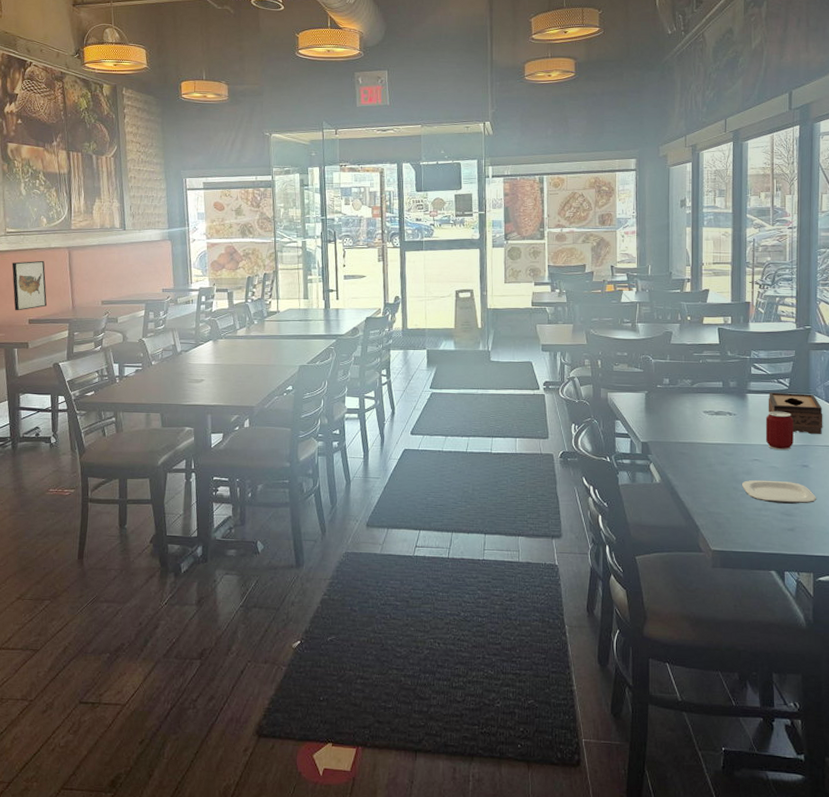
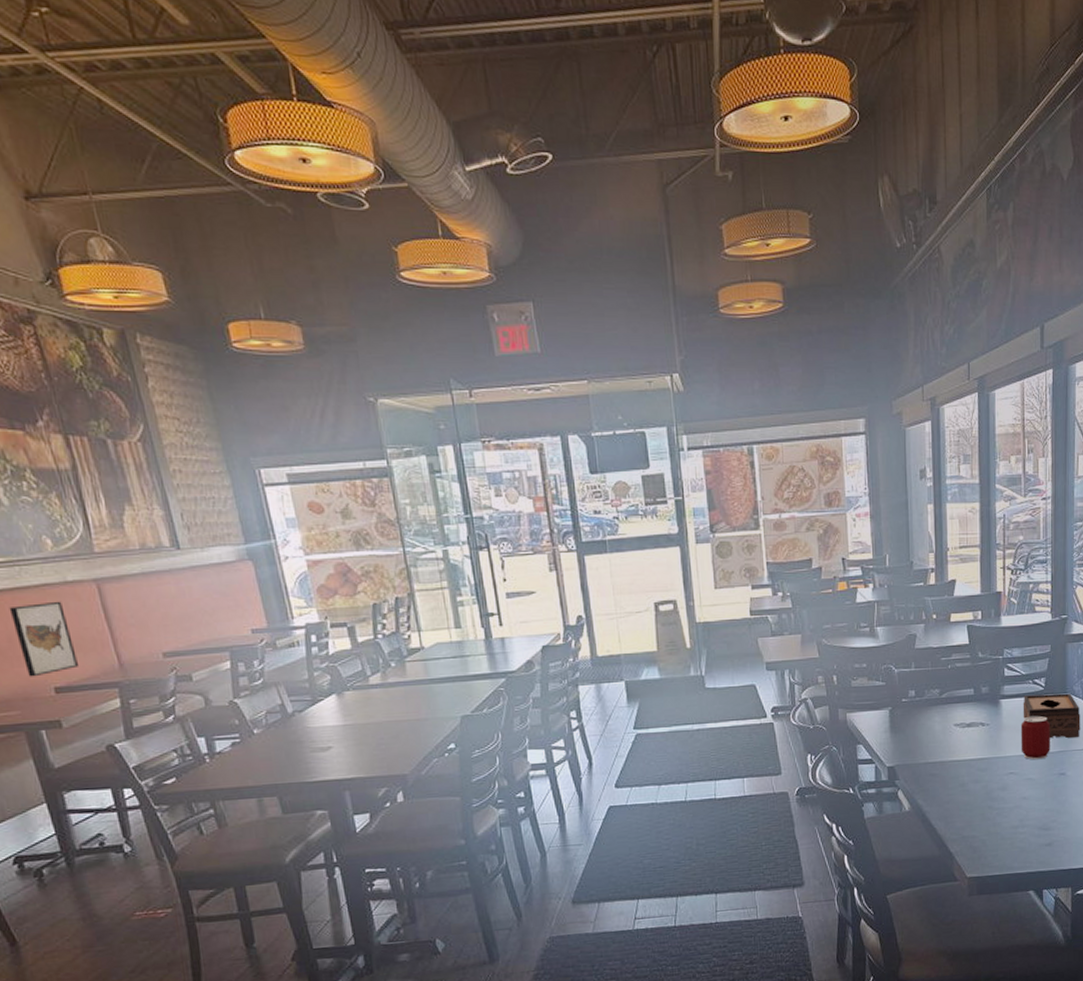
plate: present [742,480,816,504] -> none [998,793,1074,819]

